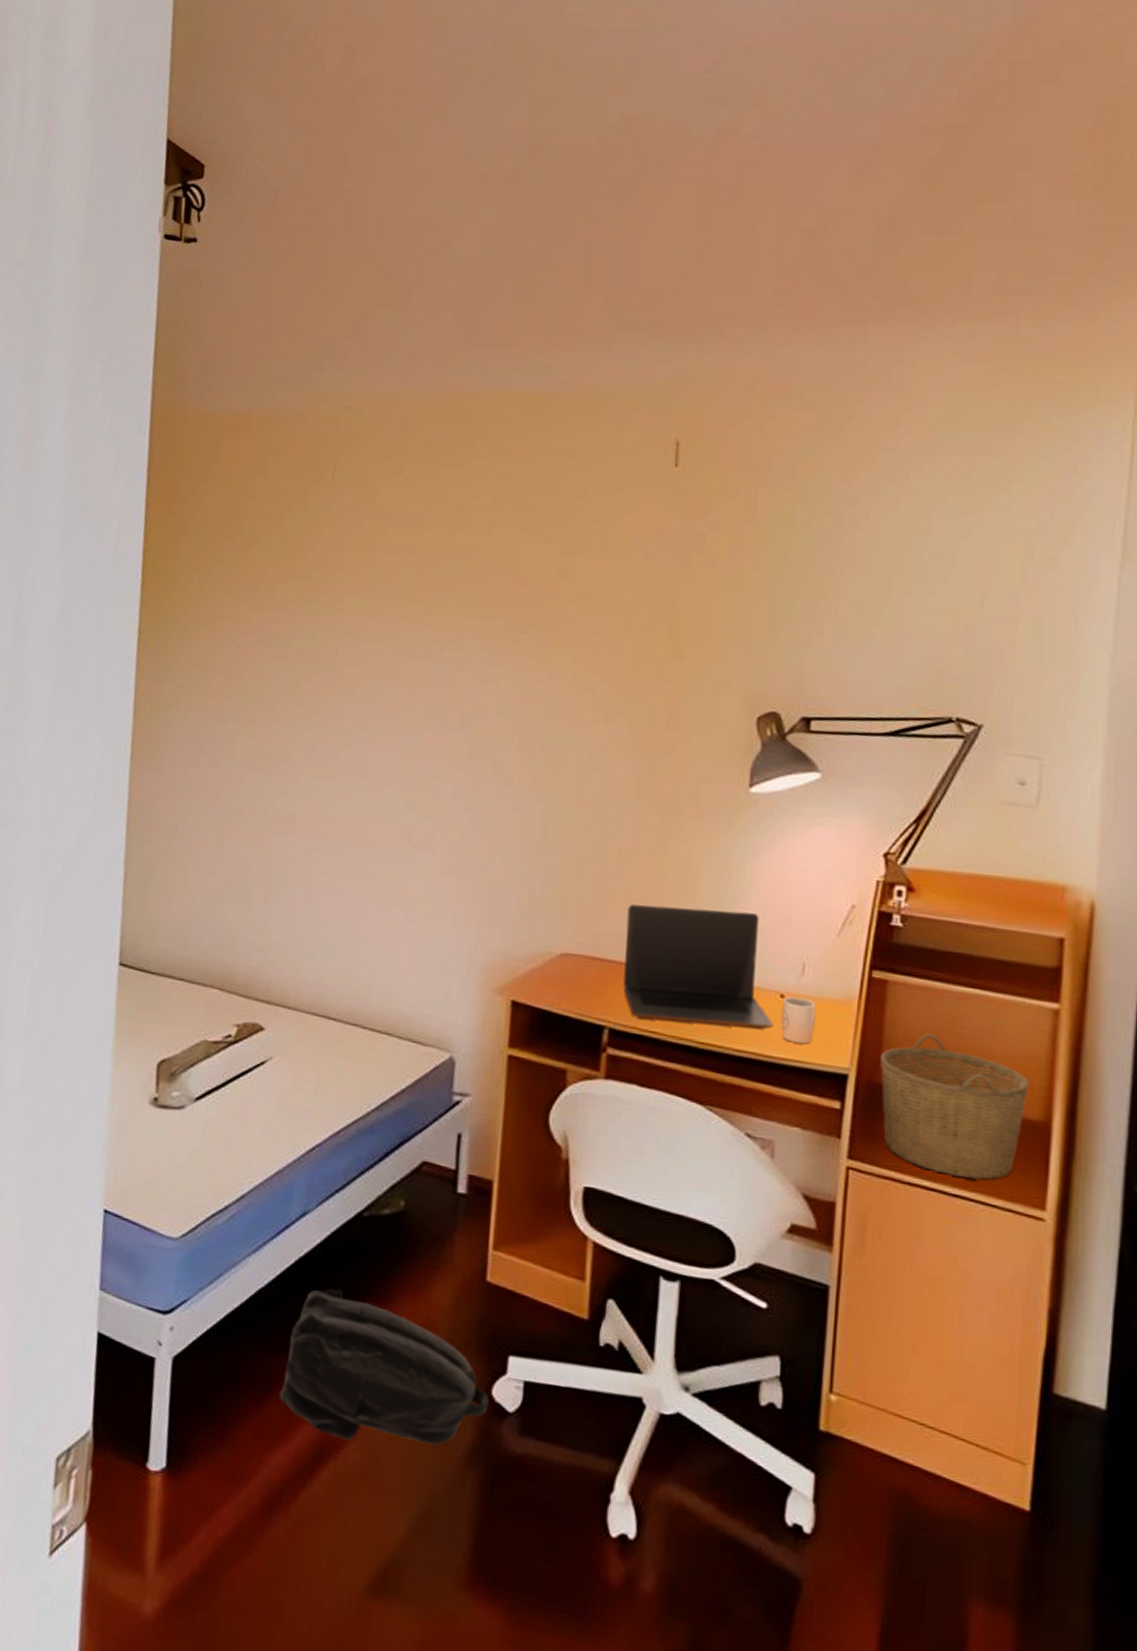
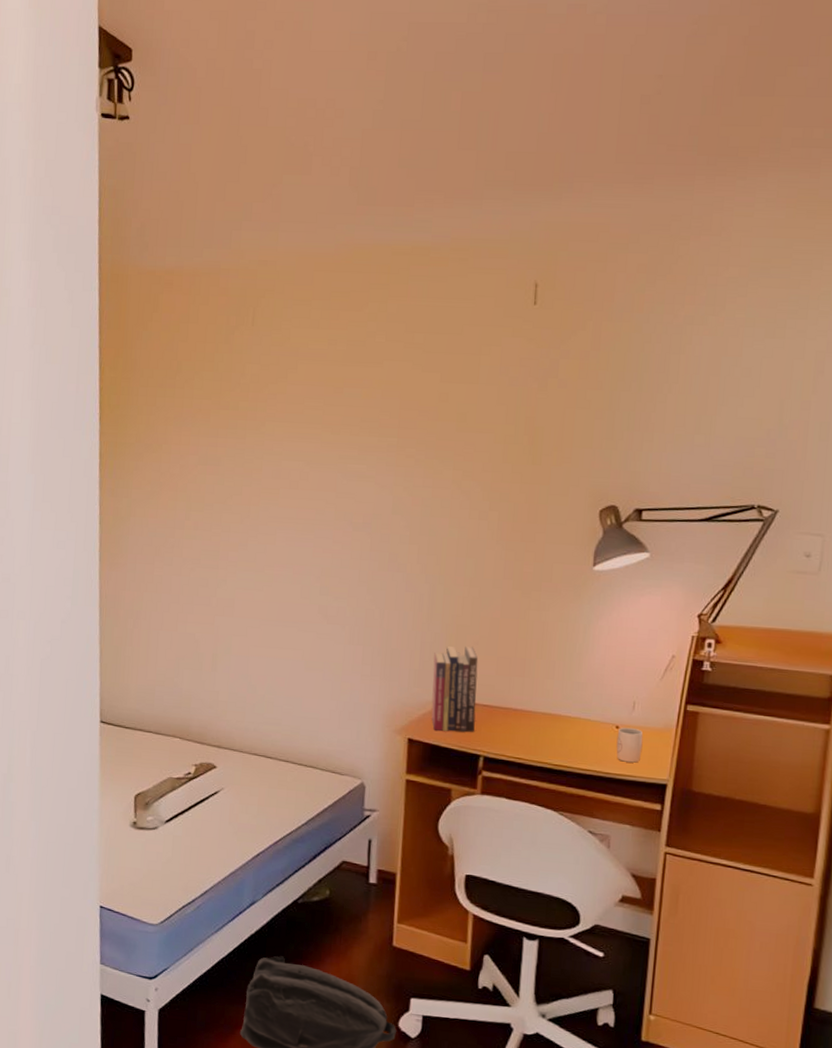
books: none [542,882,604,996] -> present [431,645,479,733]
laptop computer: present [623,904,774,1030] -> none [494,661,611,753]
basket: present [879,1033,1030,1180] -> none [691,751,806,858]

